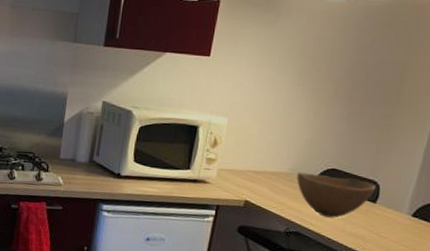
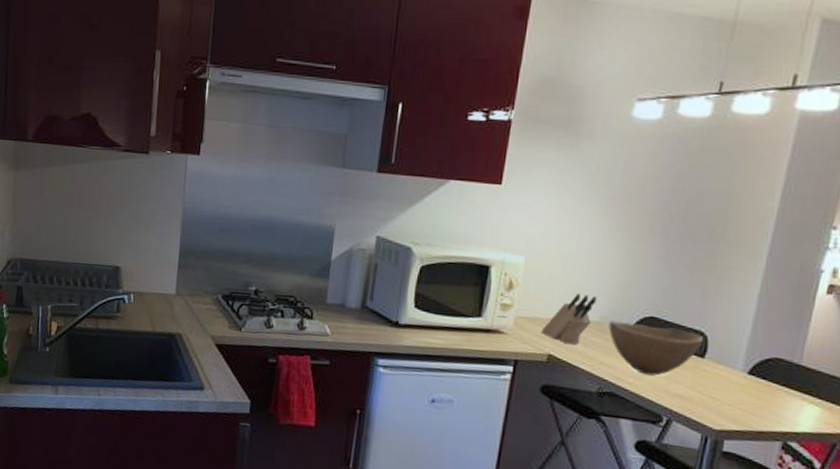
knife block: none [239,149,288,192] -> present [540,294,597,344]

